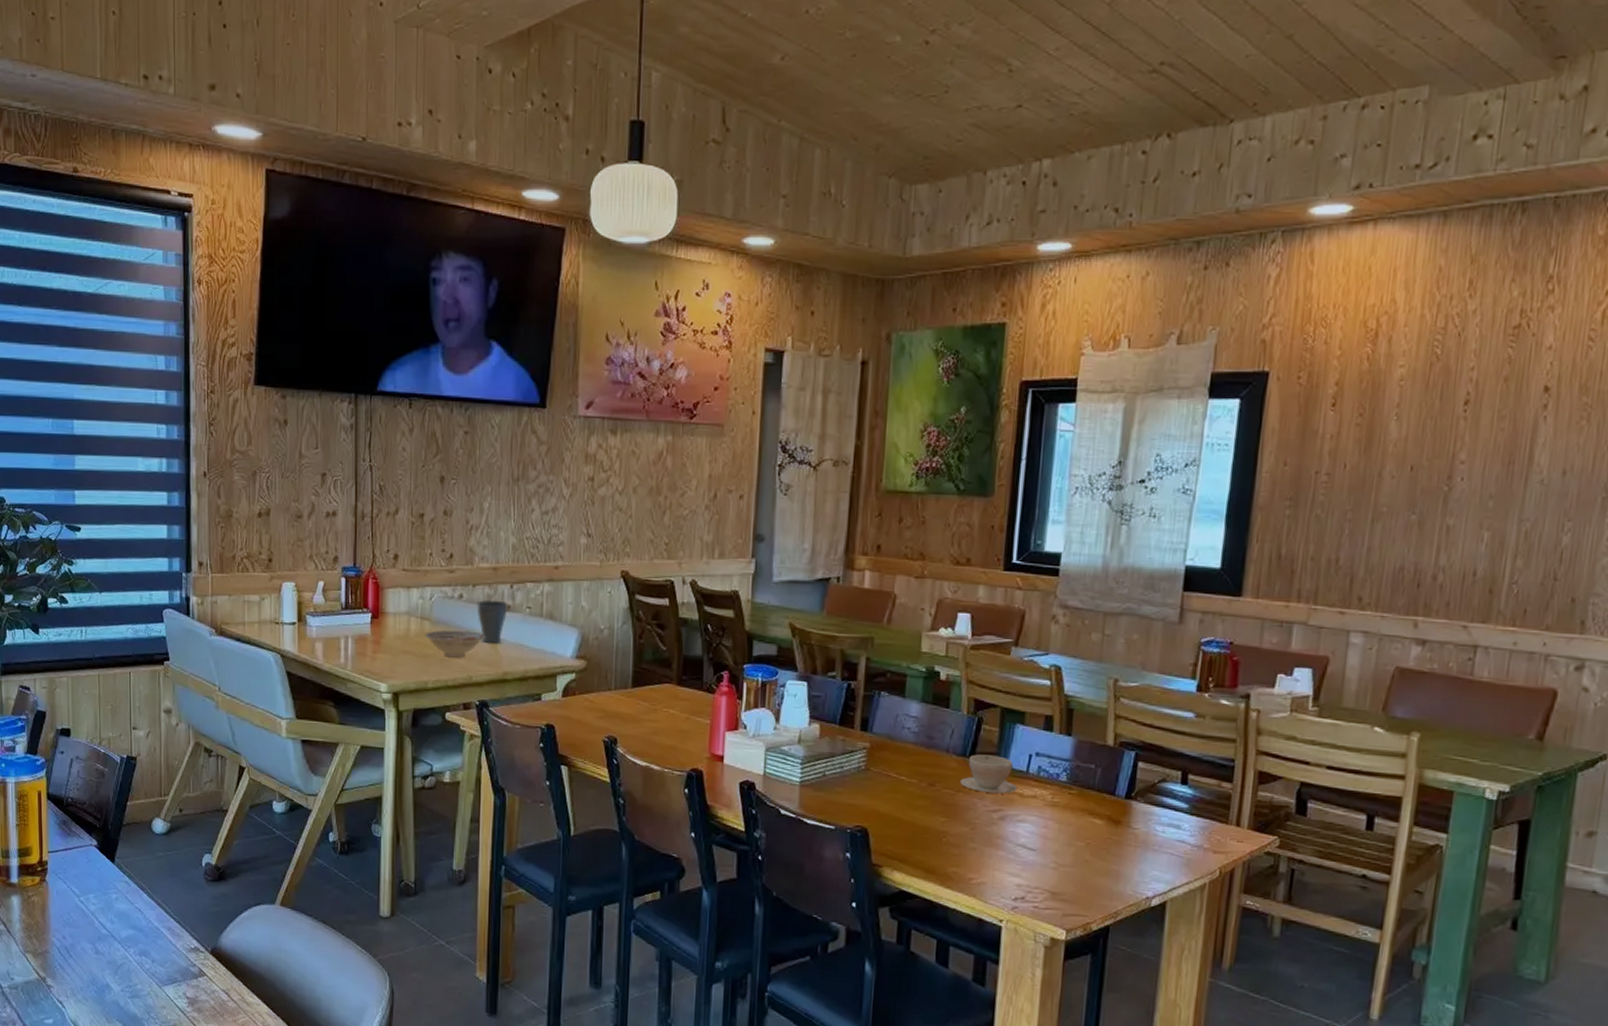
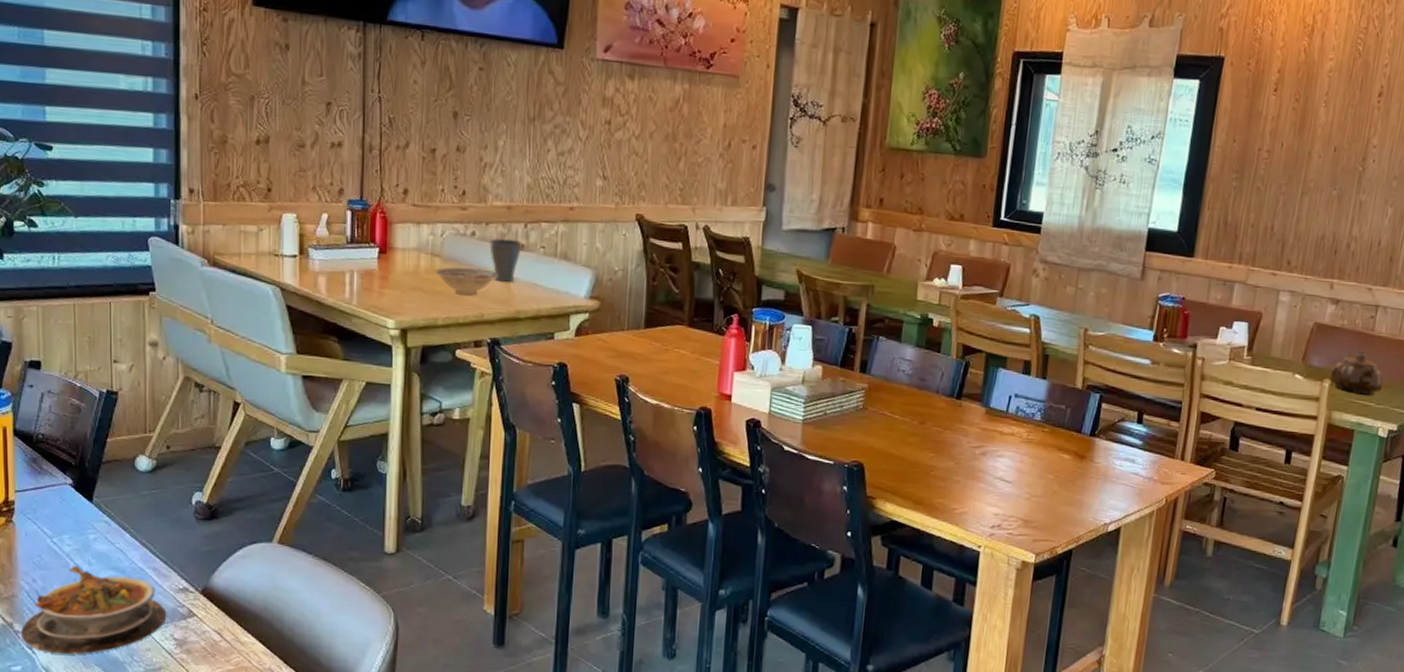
soup bowl: none [53,924,180,1010] -> present [21,566,167,655]
teacup: present [960,754,1017,794] -> none [948,395,998,432]
teapot: none [1418,698,1489,750] -> present [1329,350,1383,395]

